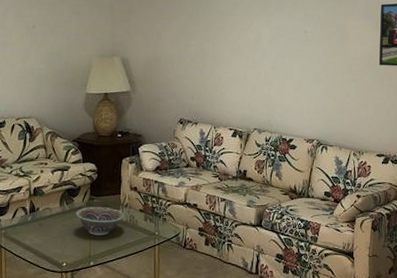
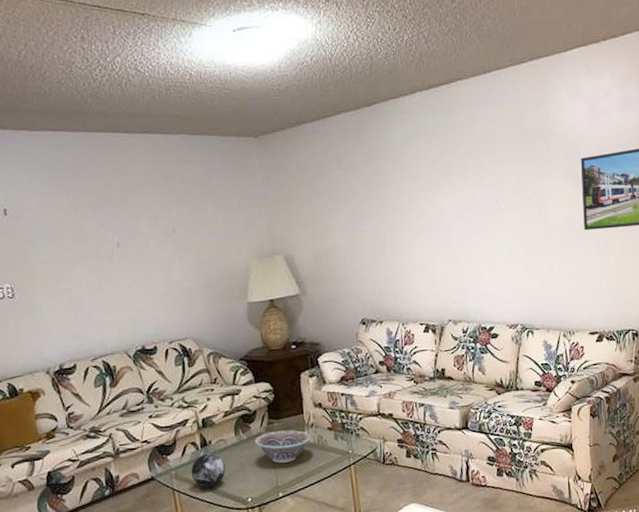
decorative orb: none [18,218,48,249] -> present [191,453,226,488]

